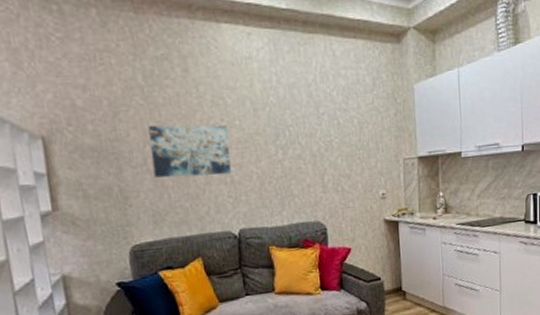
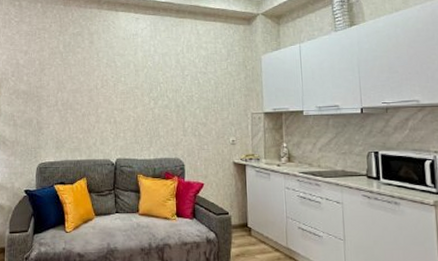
wall art: present [148,125,232,178] -> none [61,78,116,116]

